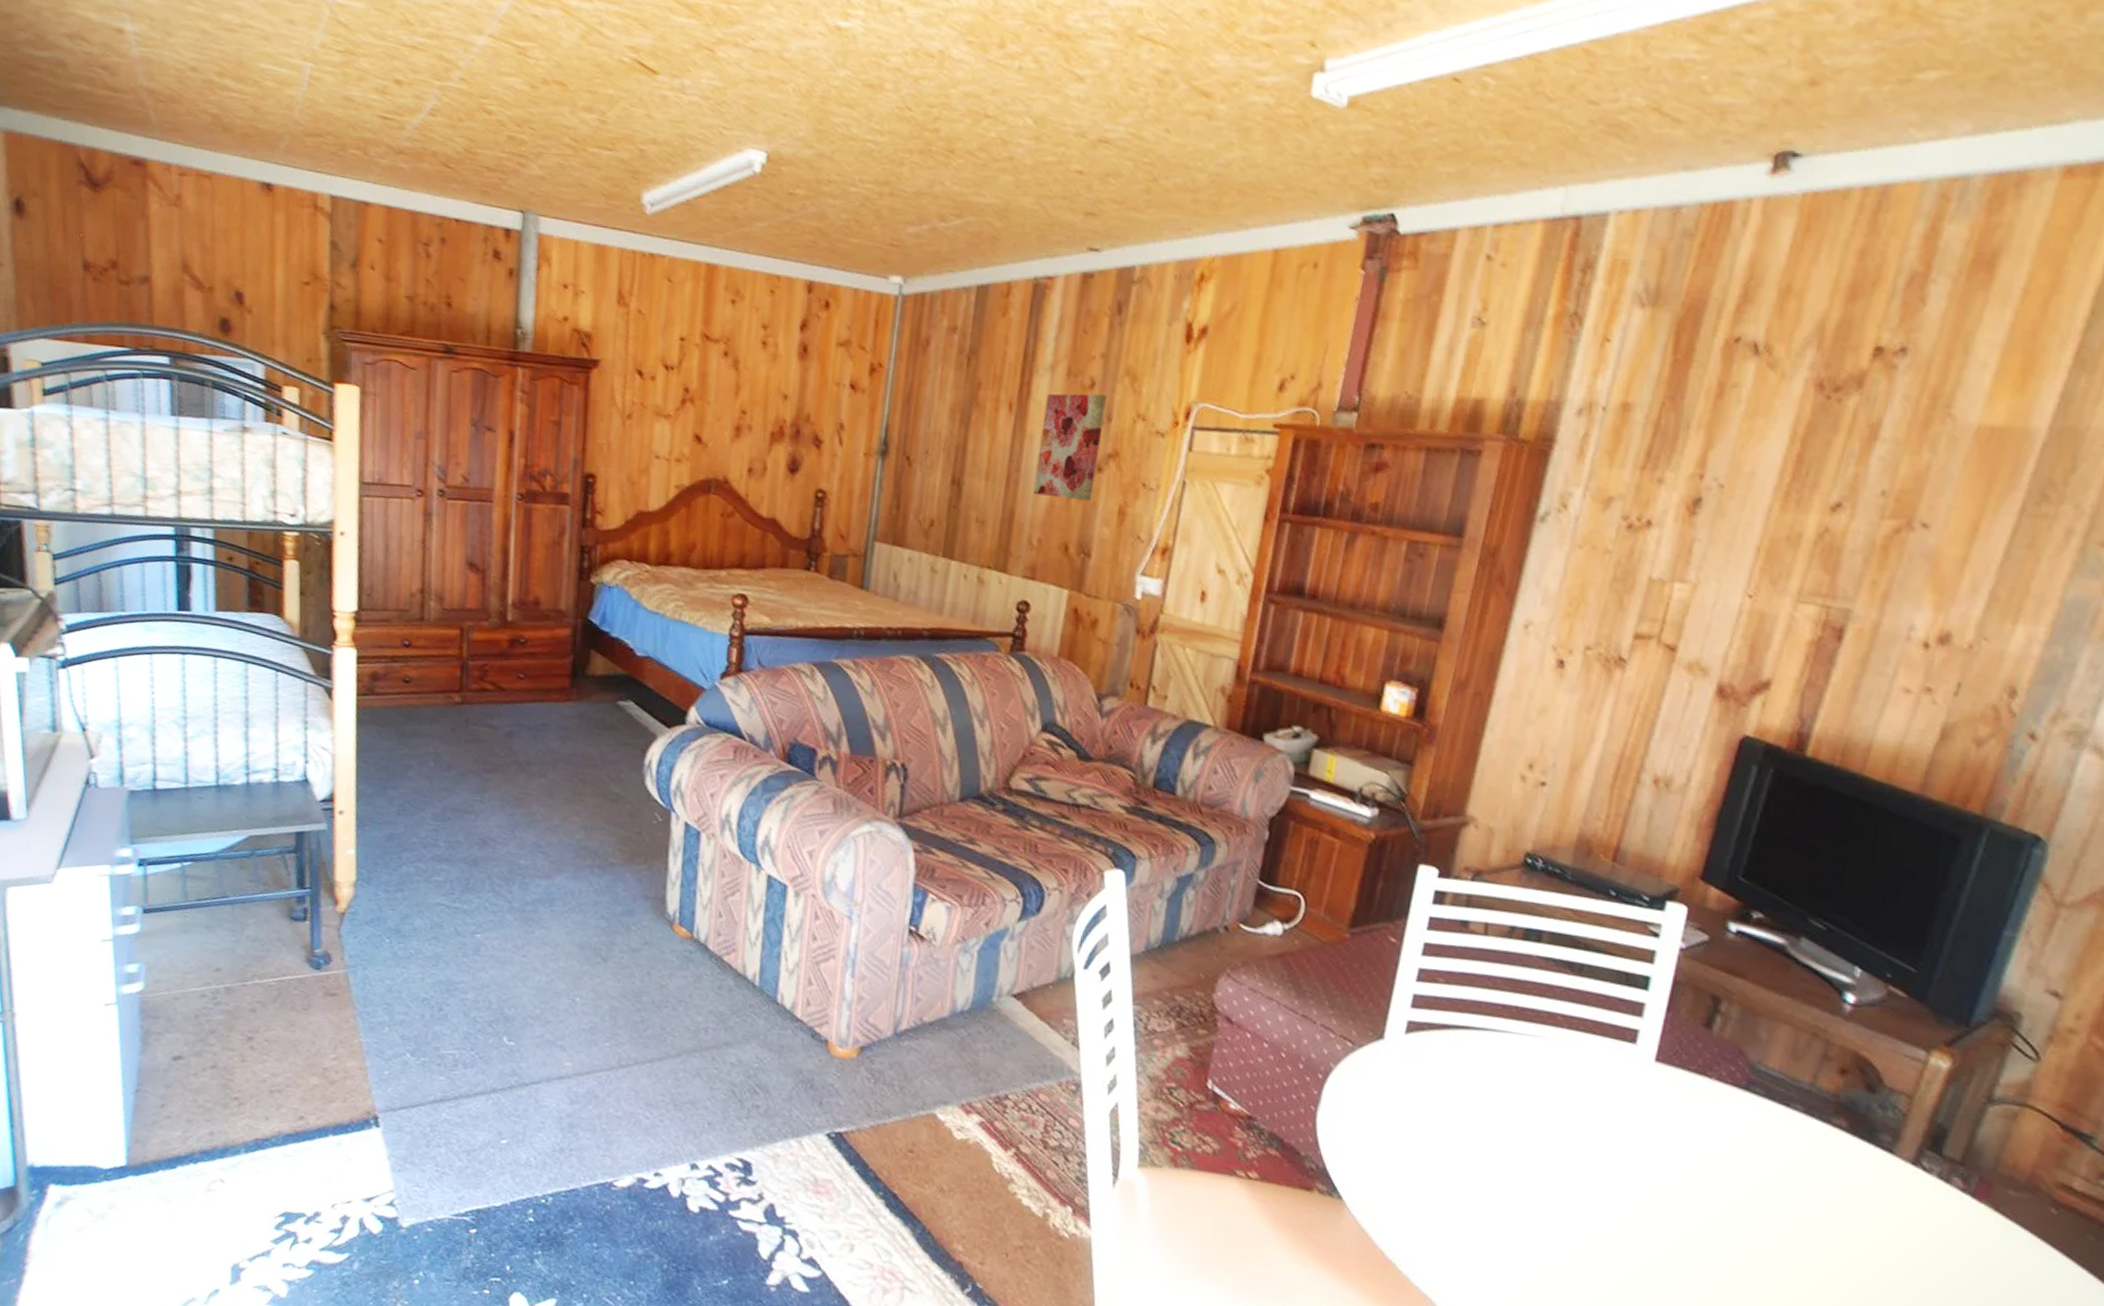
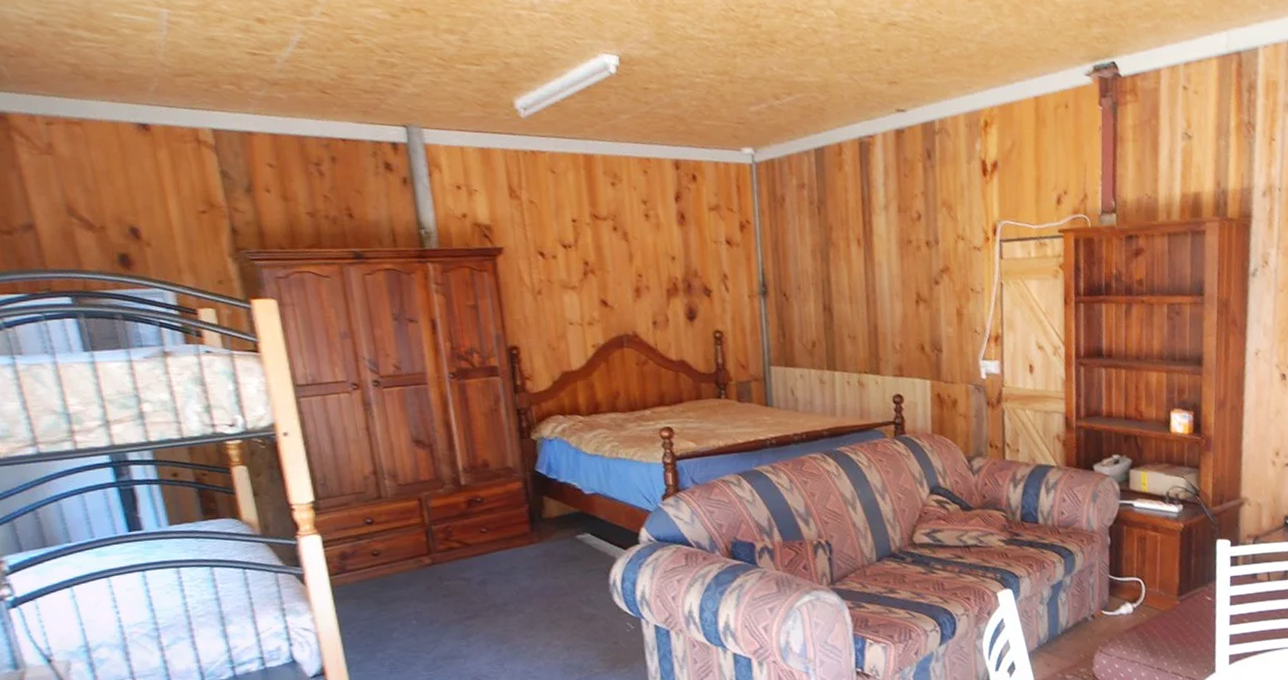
wall art: present [1034,393,1108,502] -> none [885,224,935,310]

